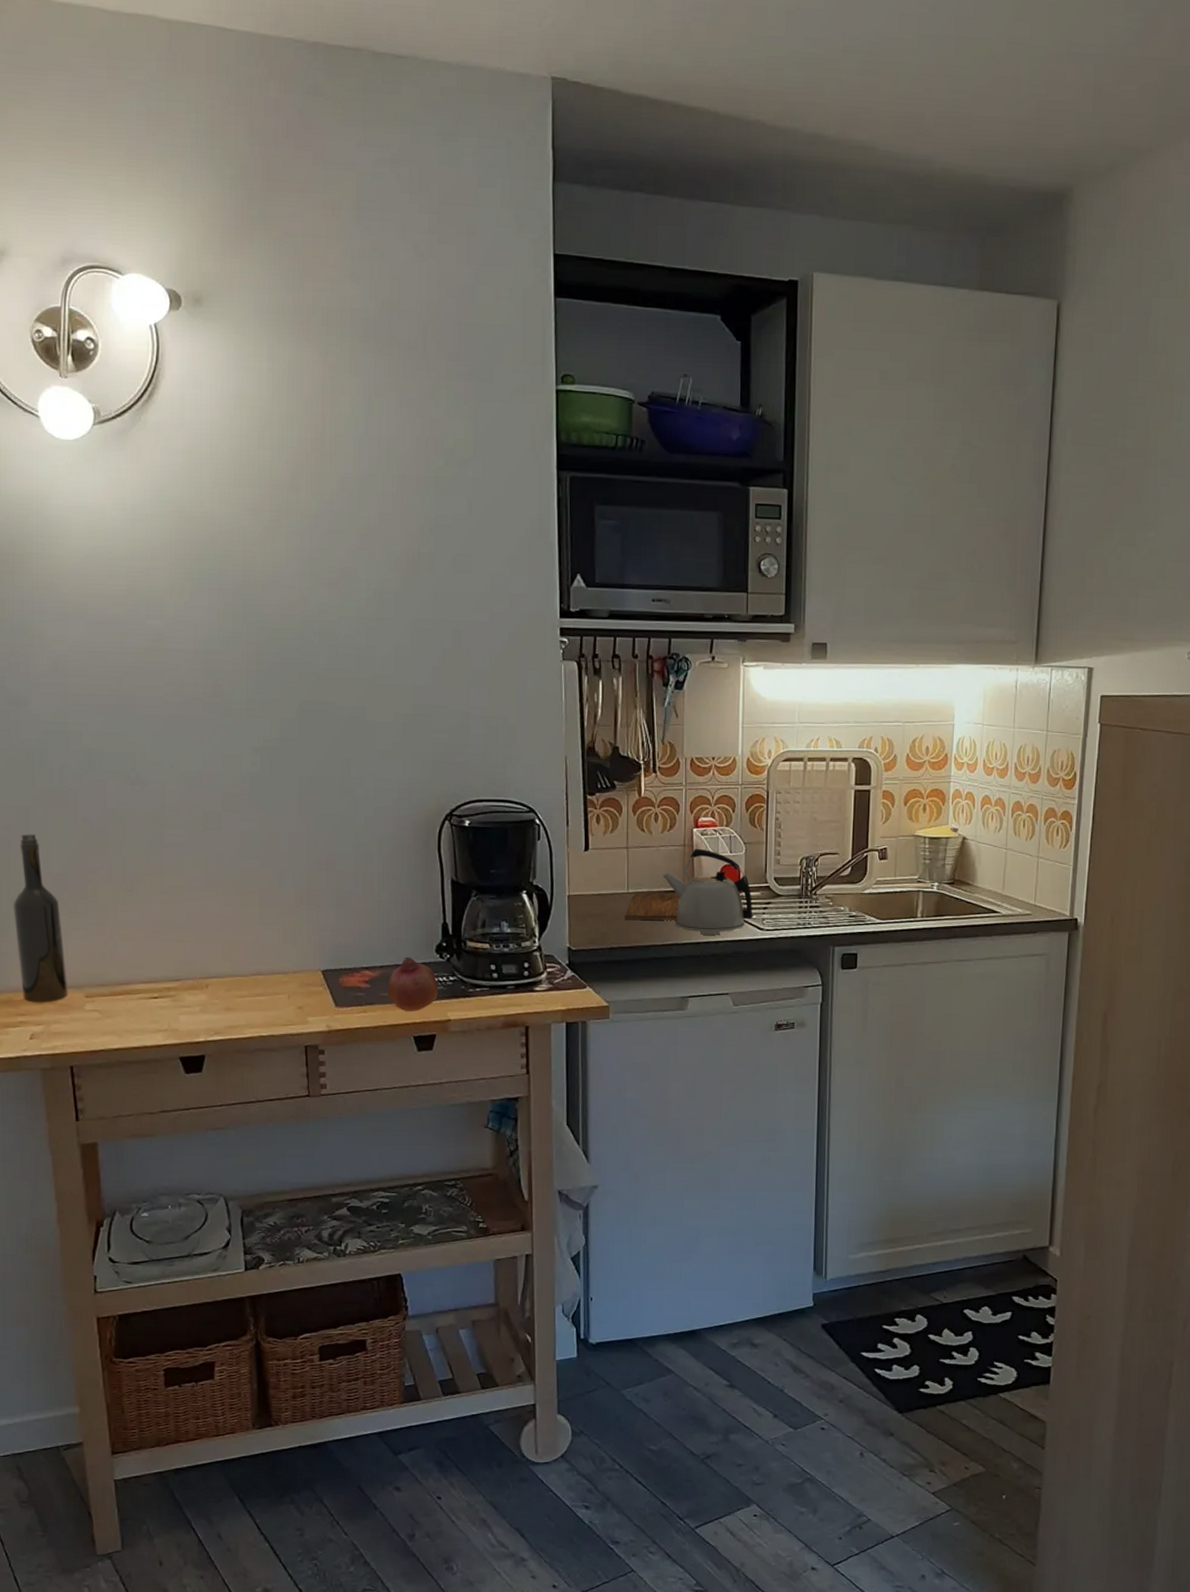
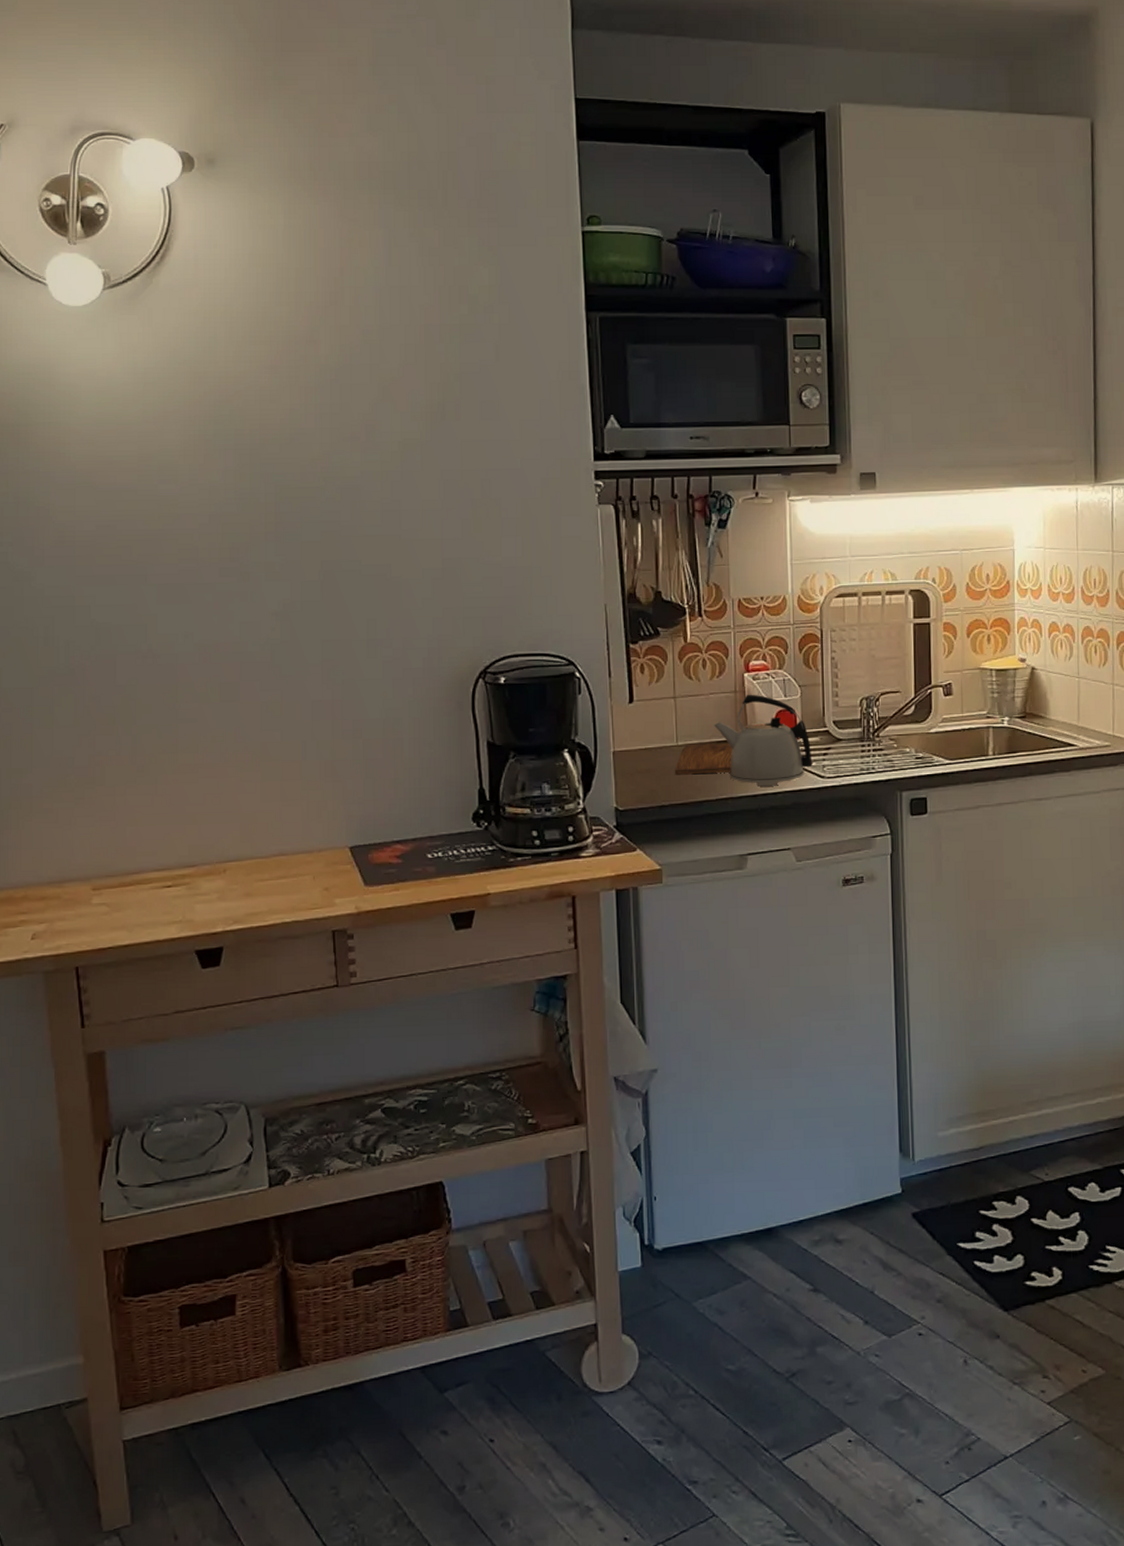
wine bottle: present [13,833,68,1003] -> none [14,716,74,900]
fruit: present [387,957,439,1012] -> none [421,827,477,888]

